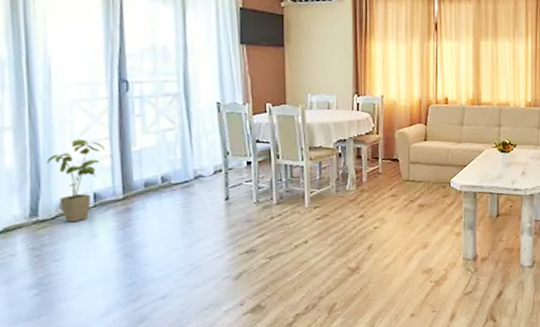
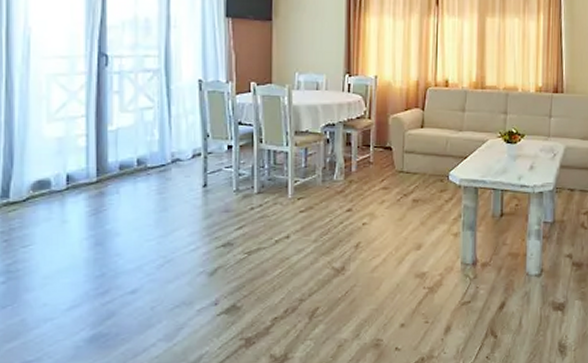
house plant: present [47,139,106,223] -> none [21,116,81,206]

